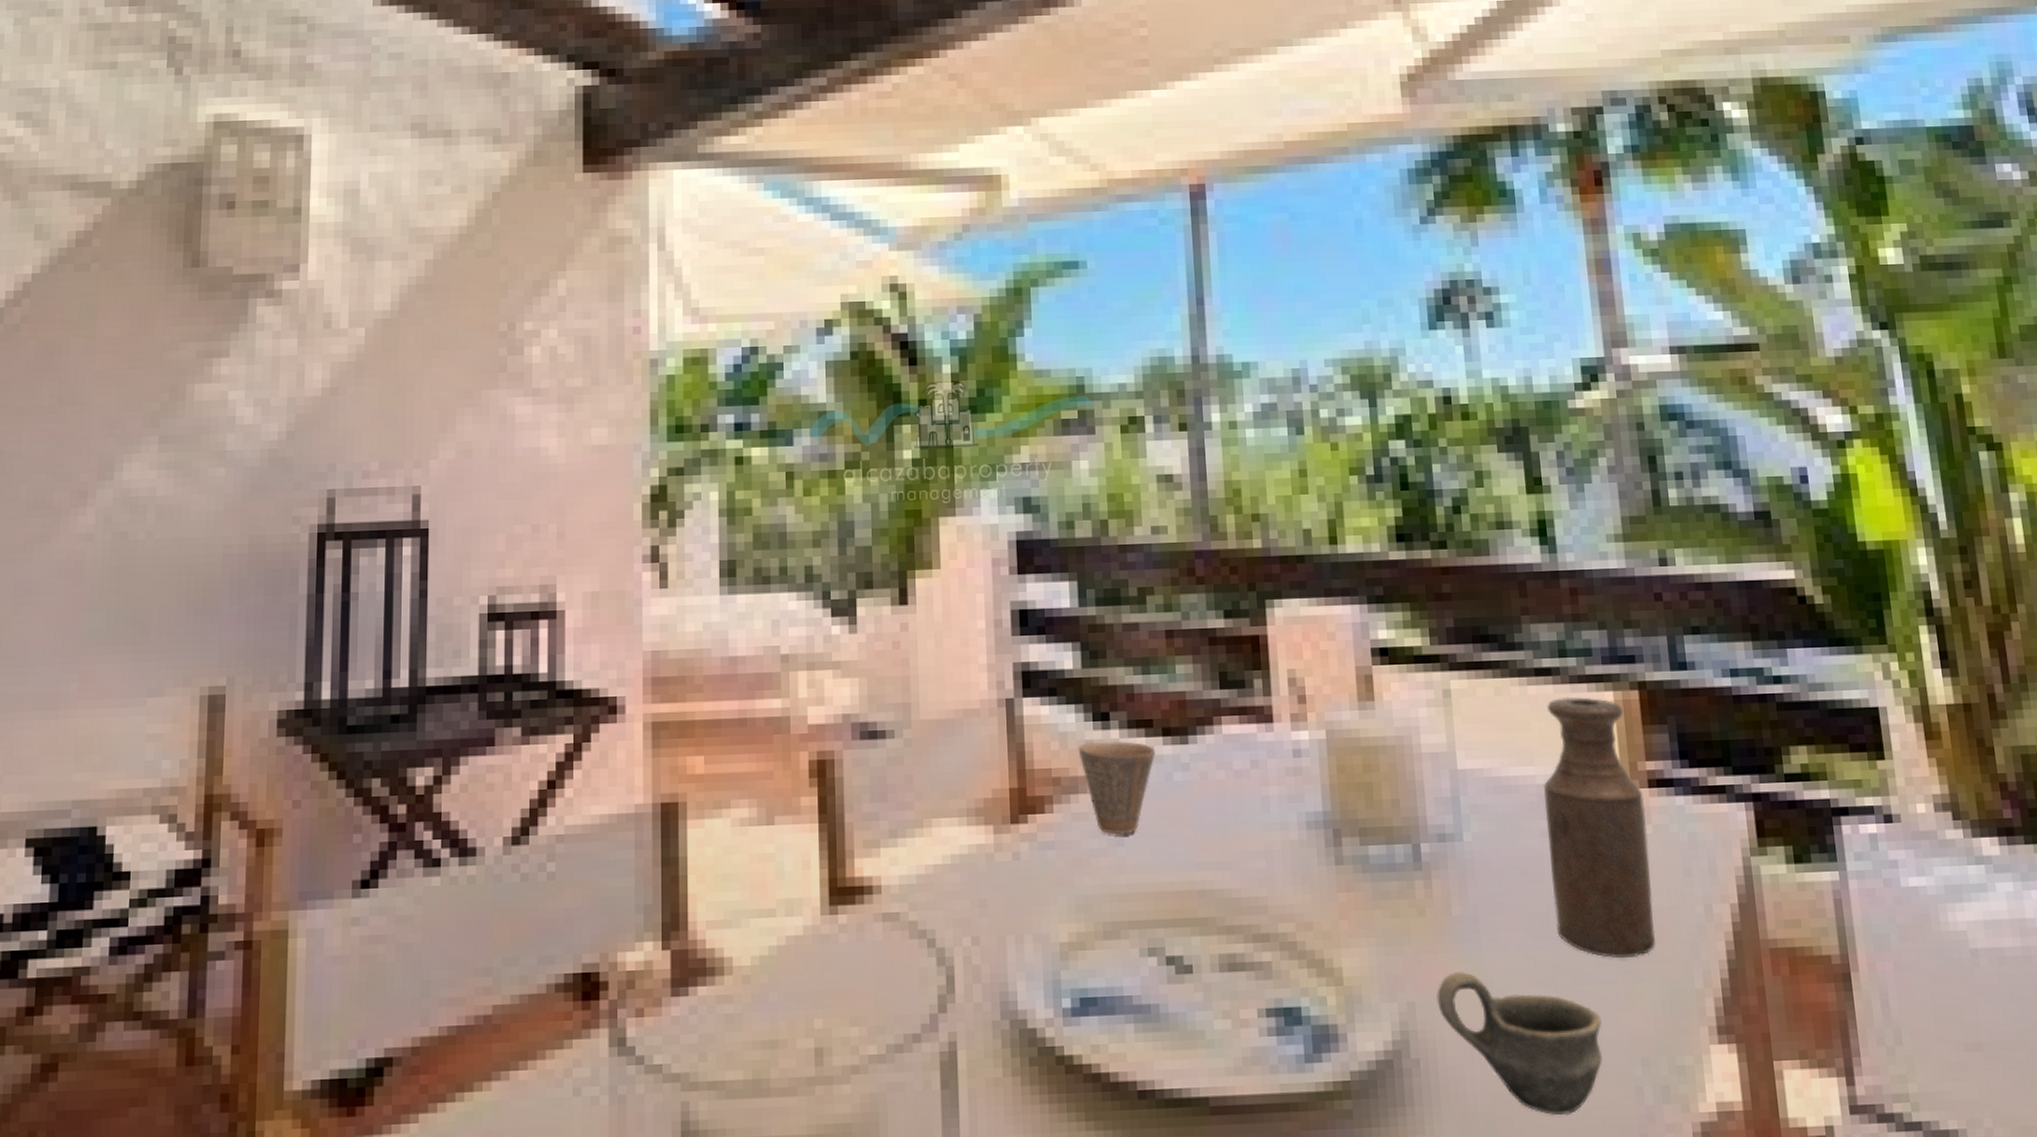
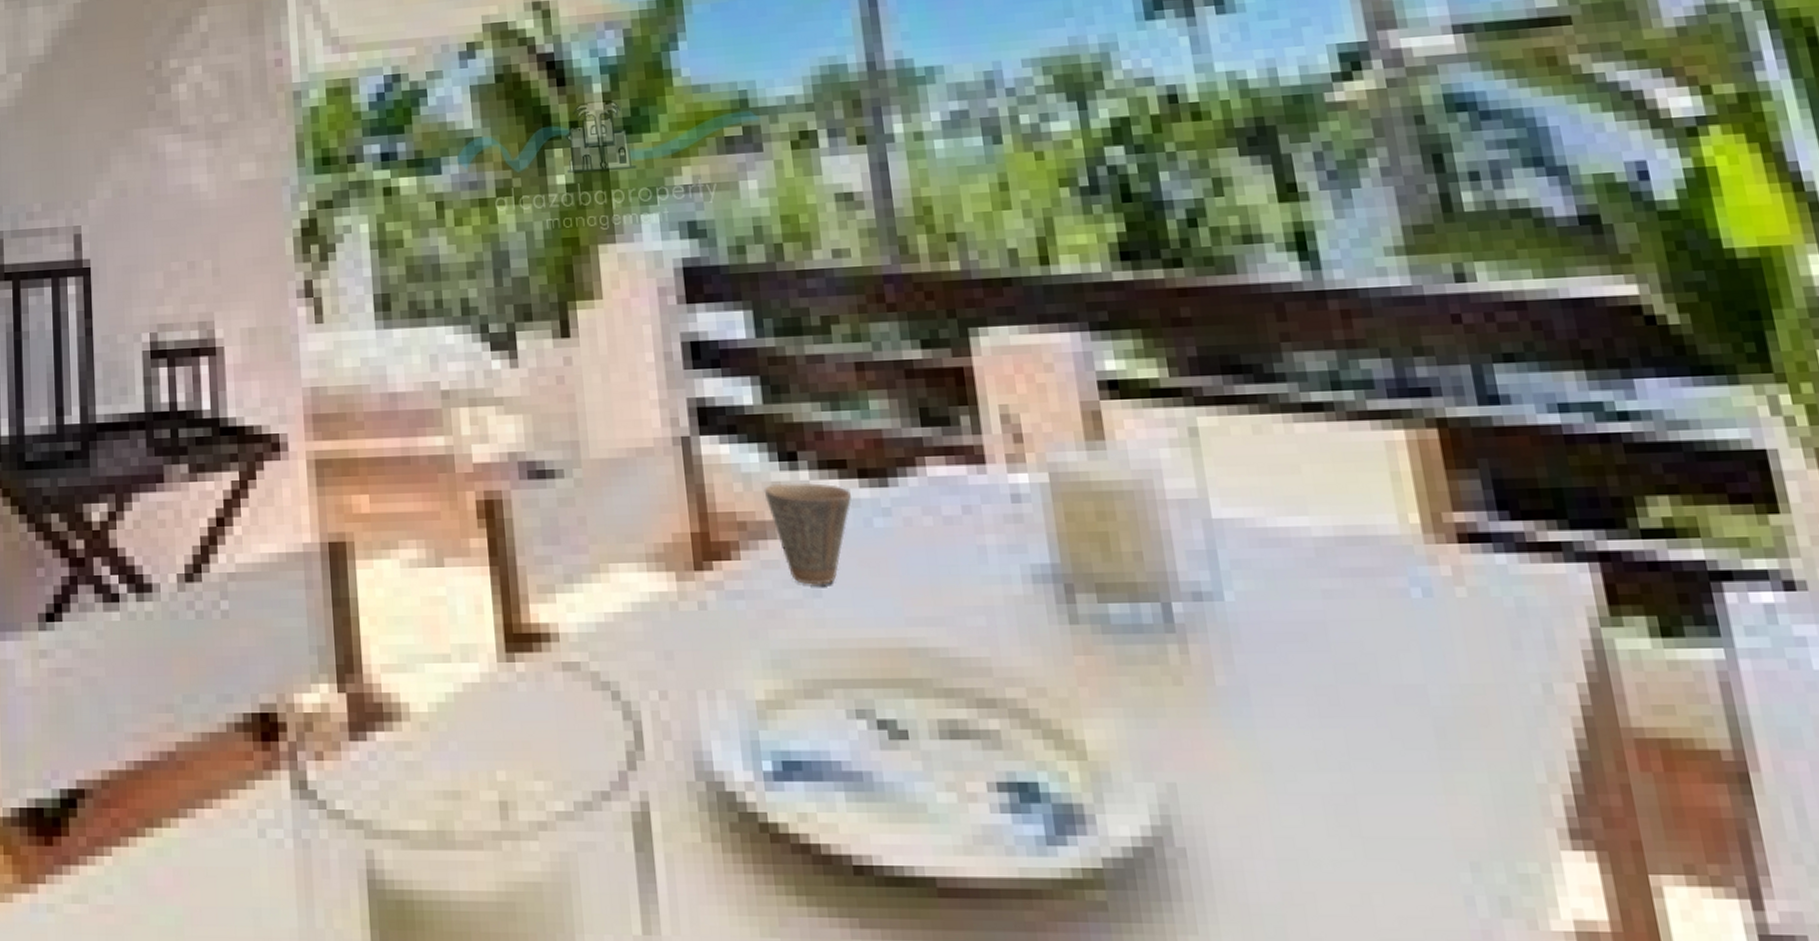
cup: present [1436,970,1604,1116] -> none [1202,749,1420,924]
bottle: present [1542,696,1656,959] -> none [1320,435,1480,744]

